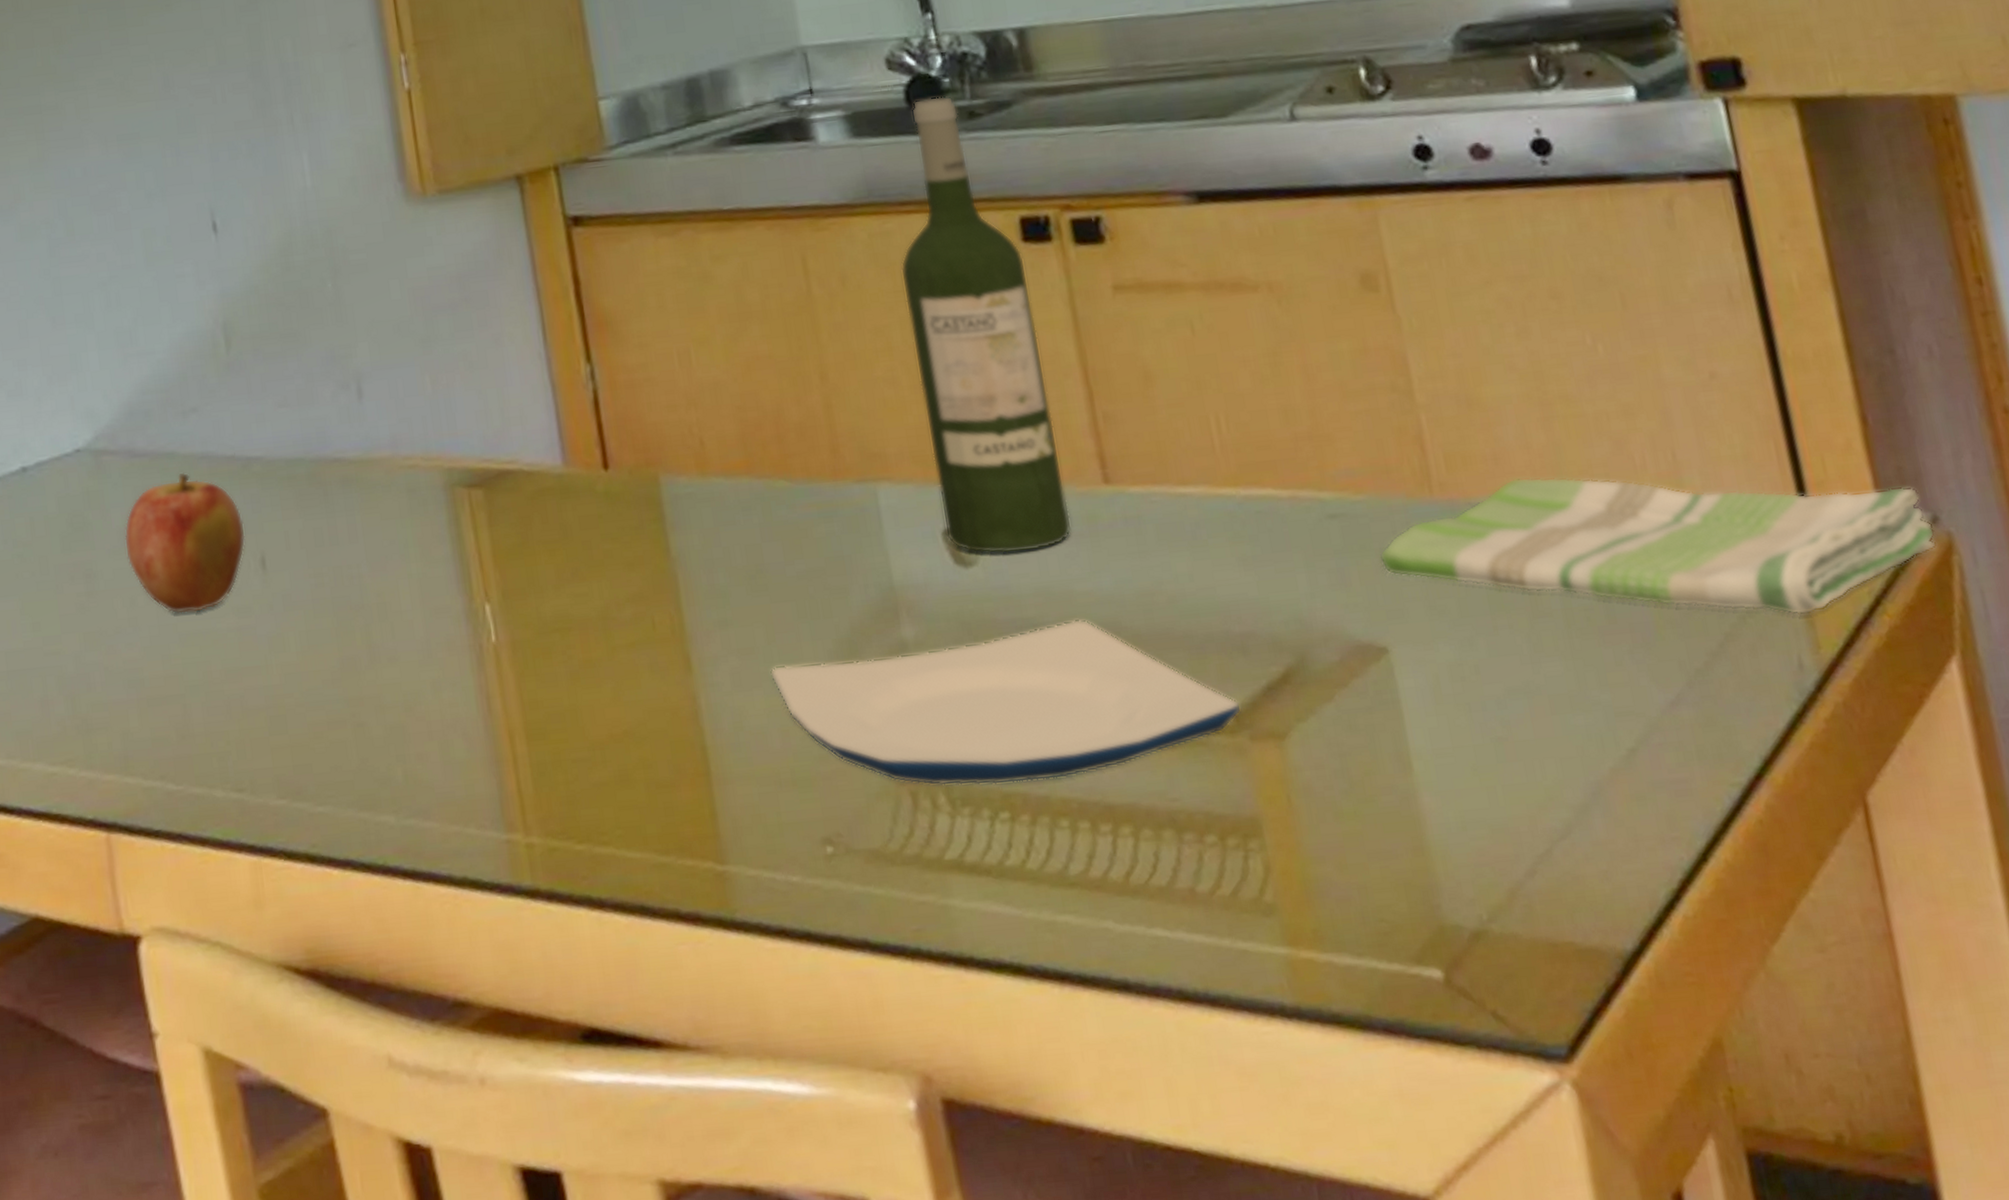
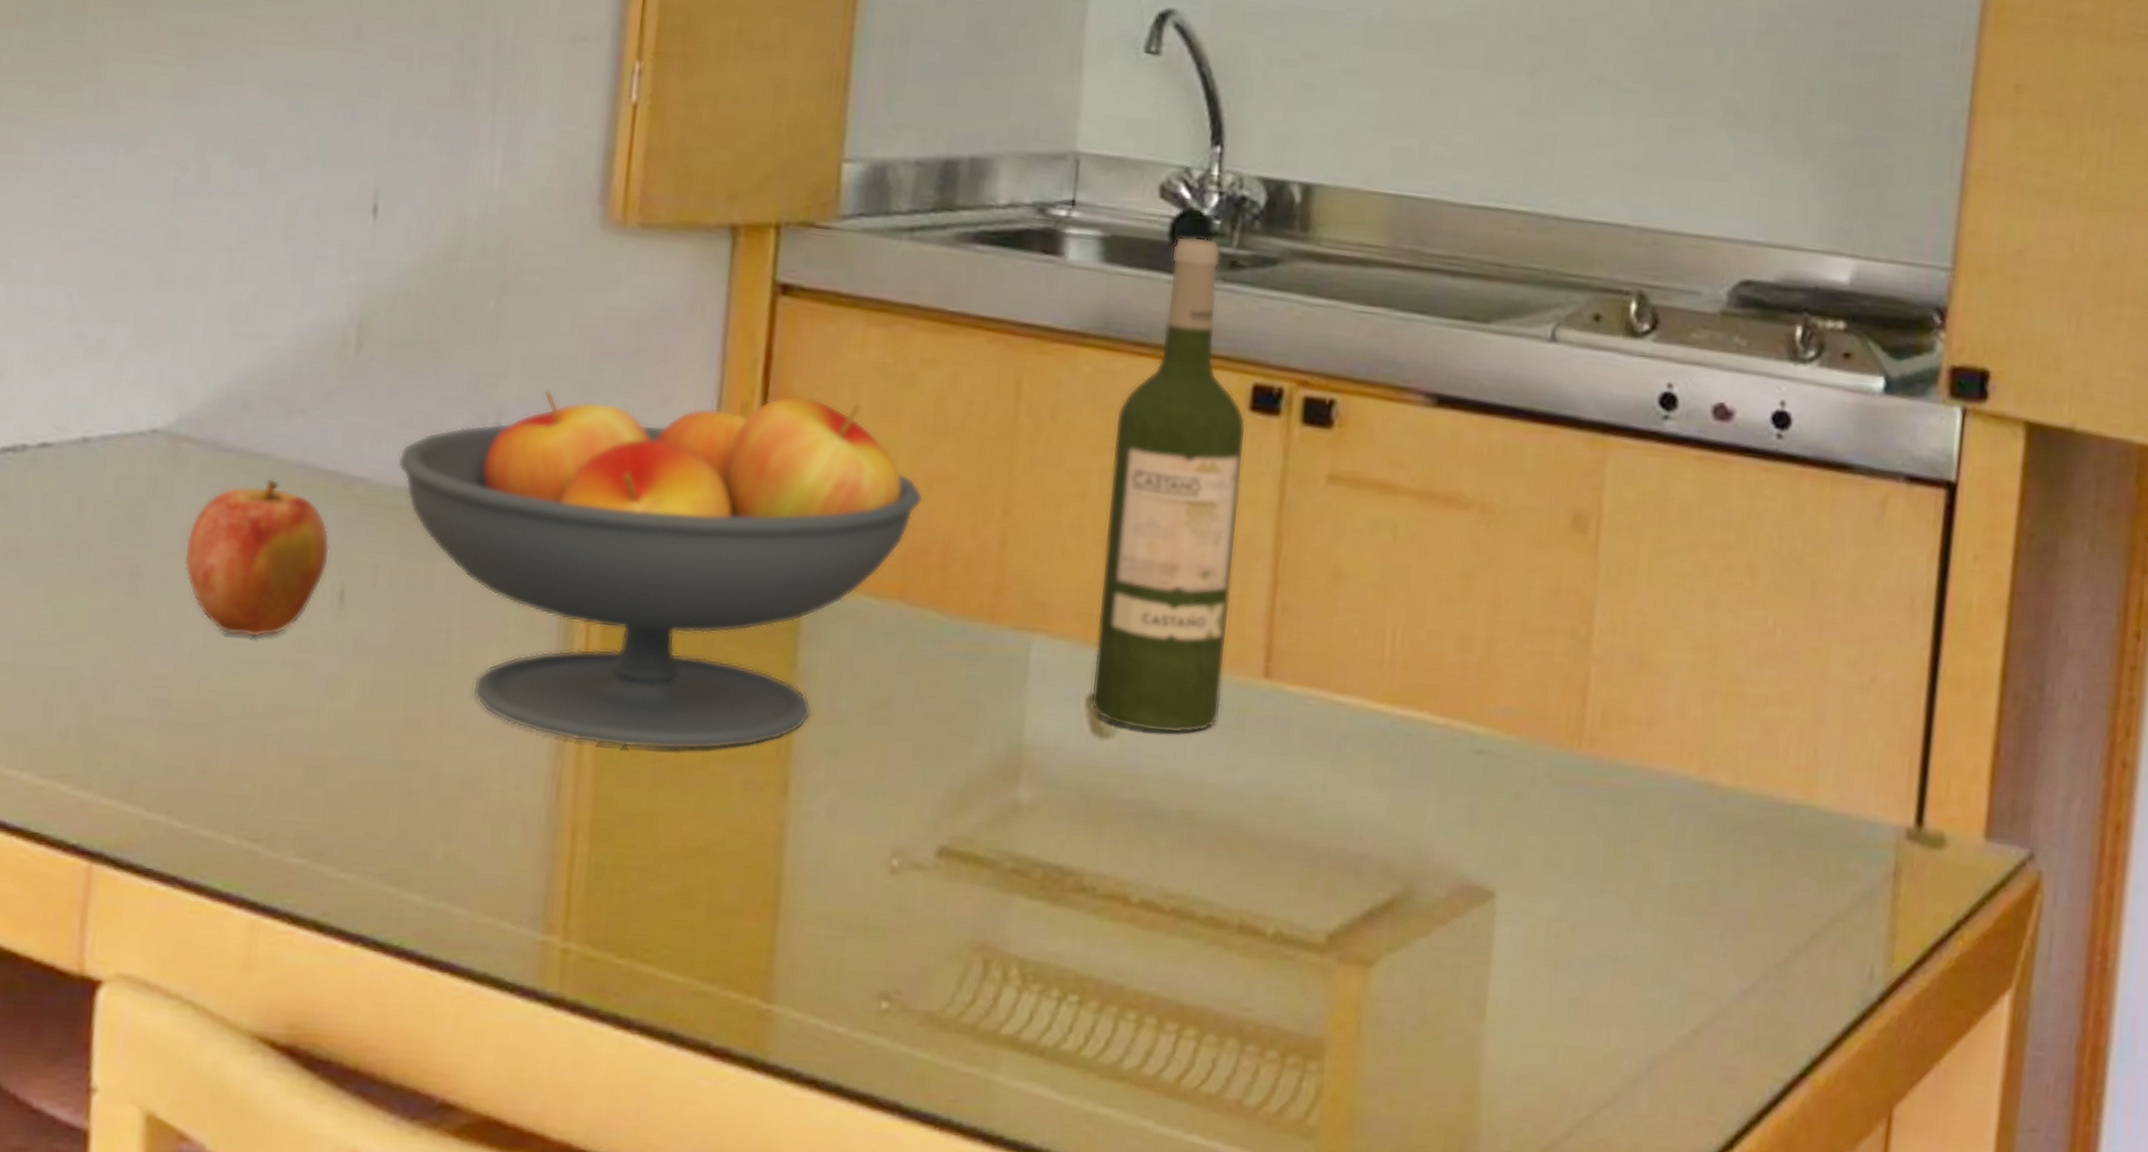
fruit bowl: none [282,308,745,655] -> present [397,390,923,750]
plate: present [769,619,1242,786] -> none [868,805,1338,971]
dish towel: present [1379,476,1937,616] -> none [1512,746,2028,928]

